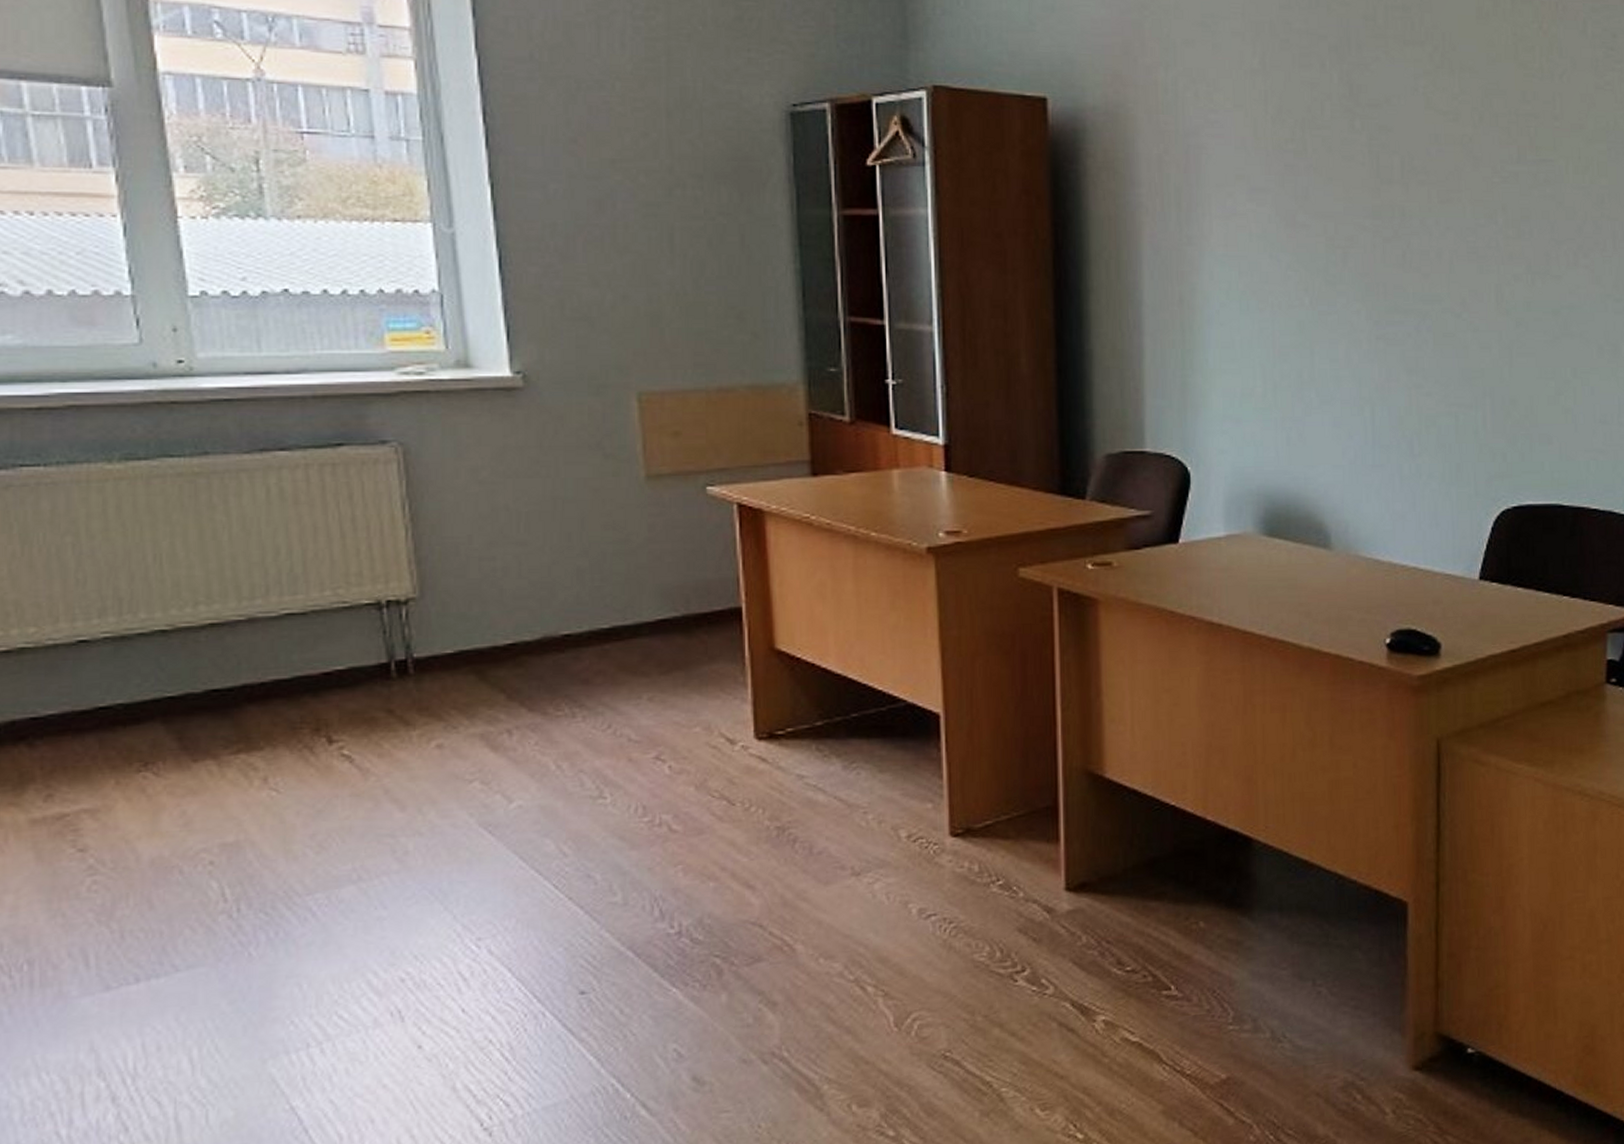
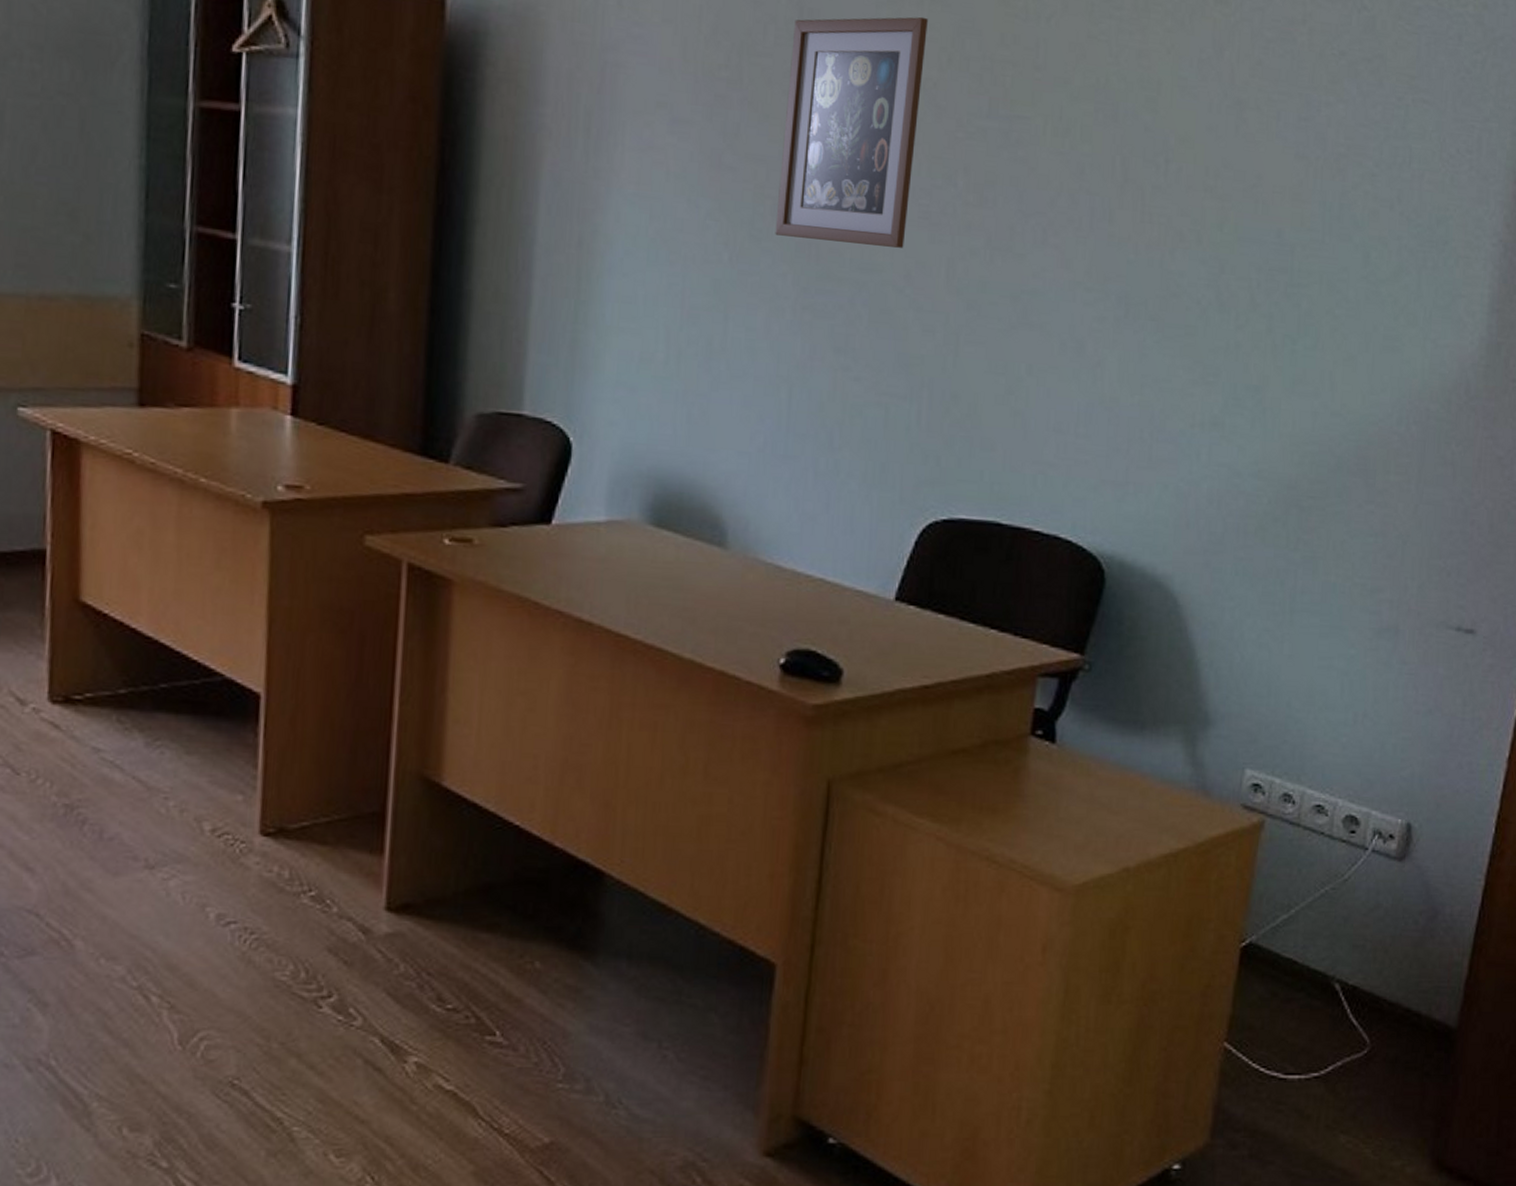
wall art: none [1346,83,1460,280] -> present [775,16,928,248]

